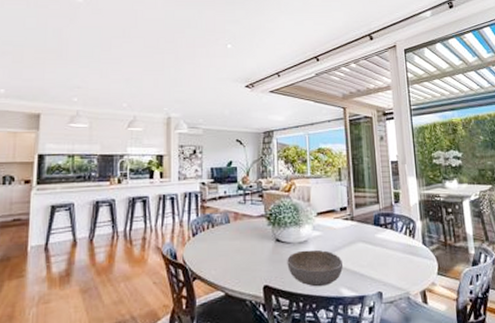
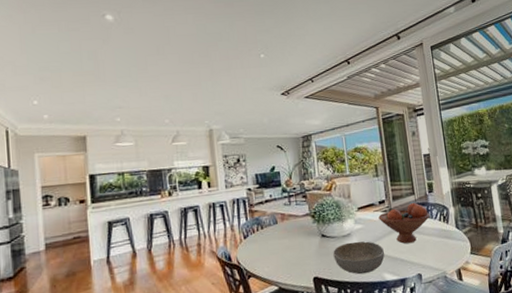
fruit bowl: none [339,213,394,257] -> present [378,203,430,244]

